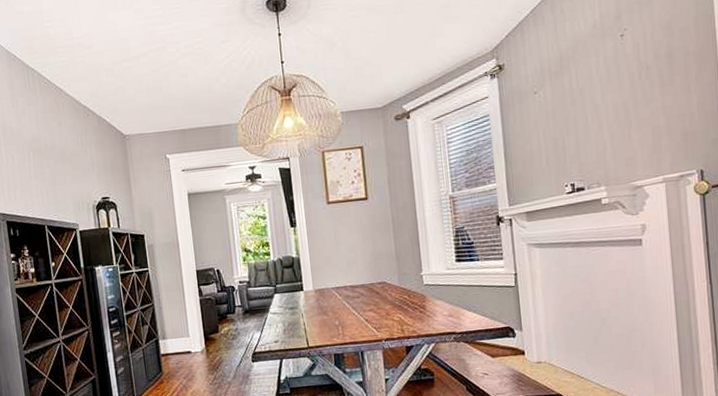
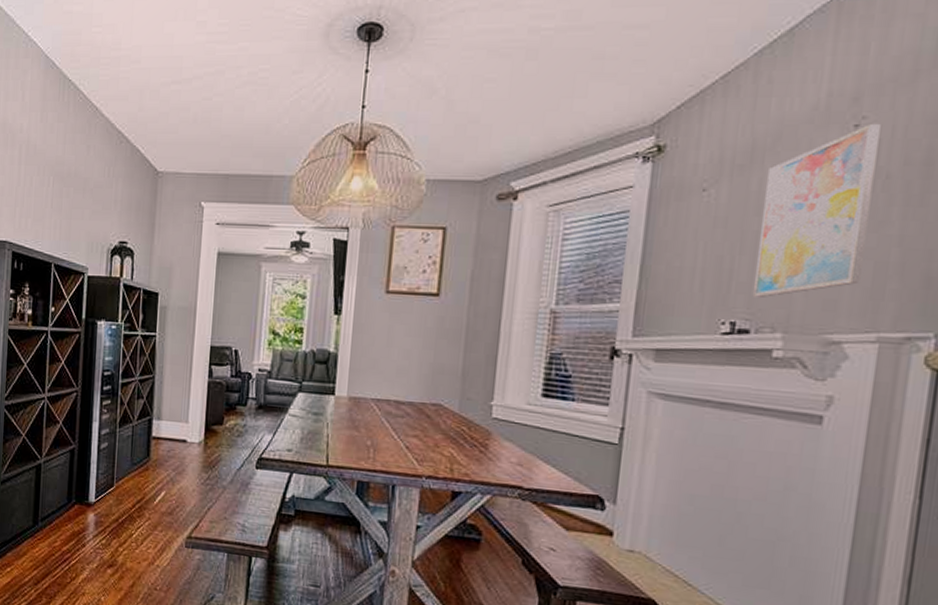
wall art: none [574,32,645,165] -> present [754,123,881,299]

